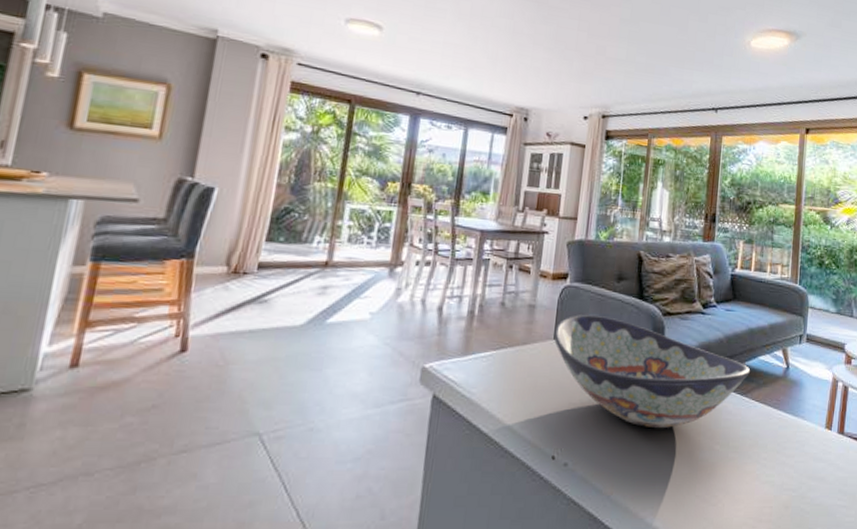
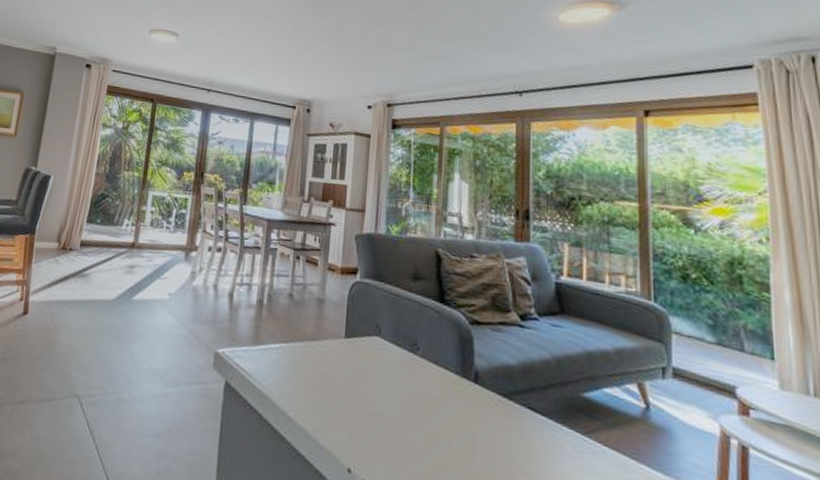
decorative bowl: present [553,314,751,429] -> none [343,314,593,461]

